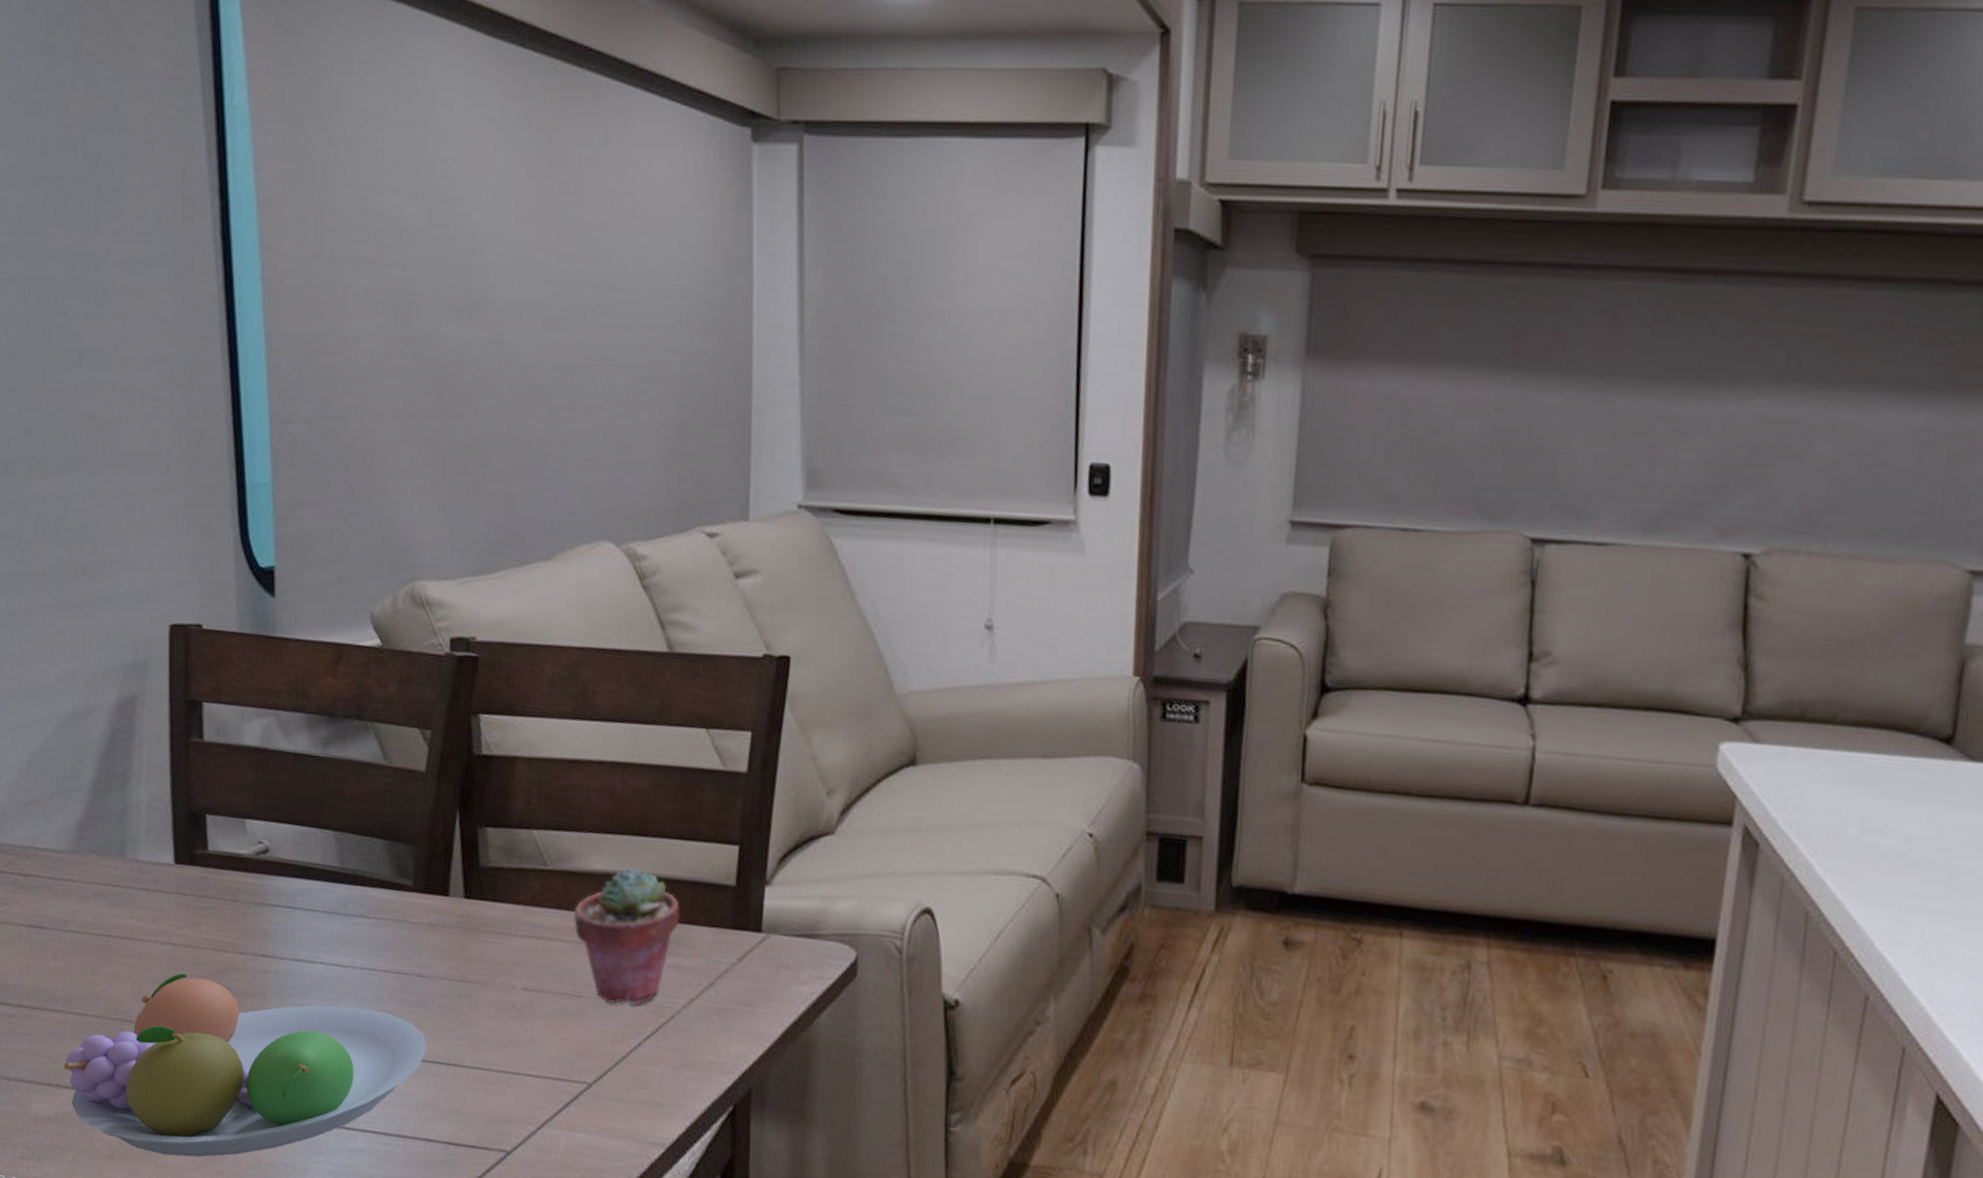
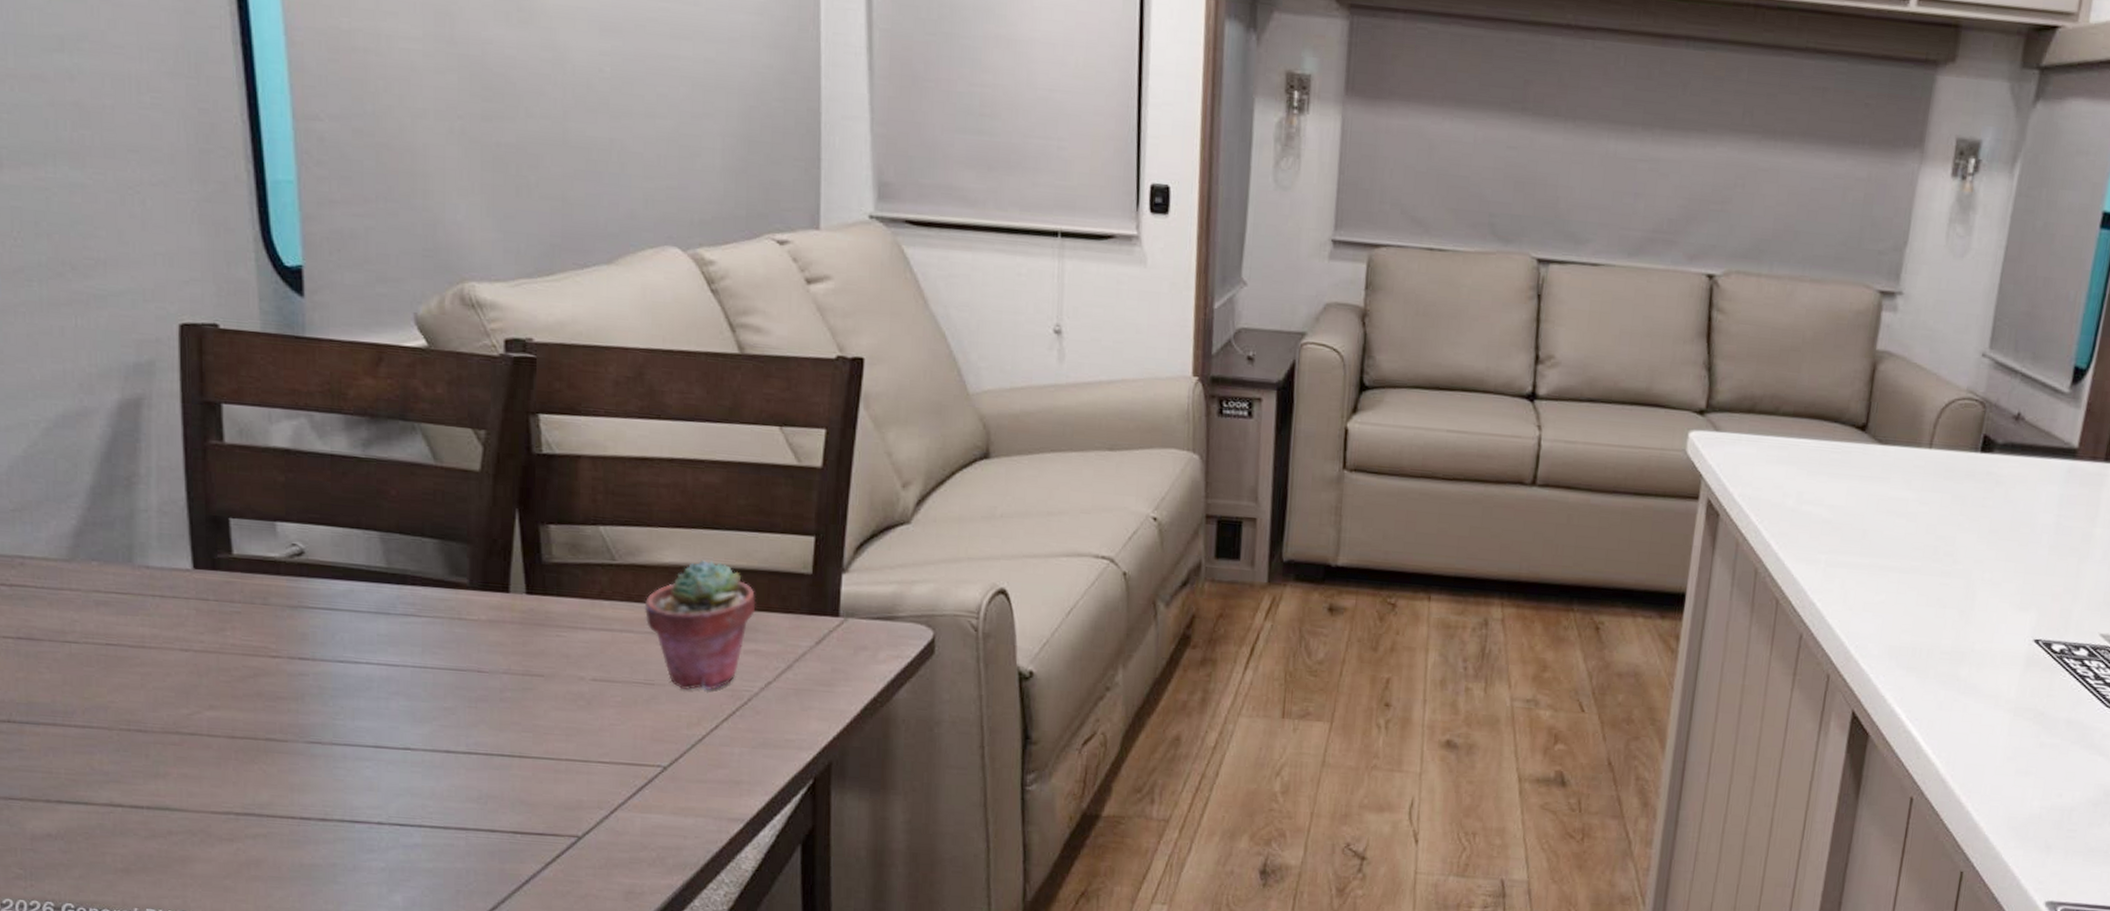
fruit bowl: present [64,973,427,1158] -> none [66,680,488,865]

